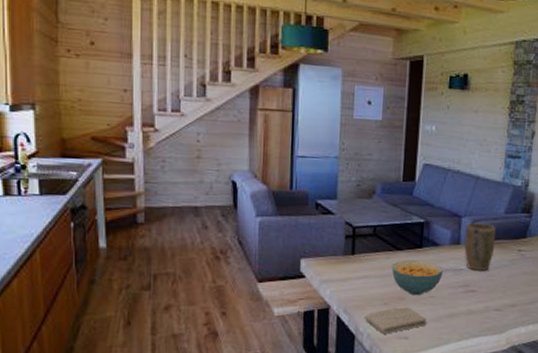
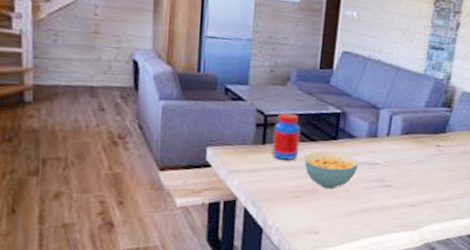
jar: none [360,224,387,269] -> present [271,112,300,160]
washcloth: present [364,306,427,334] -> none [273,200,339,228]
plant pot: present [464,222,496,272] -> none [381,115,415,166]

